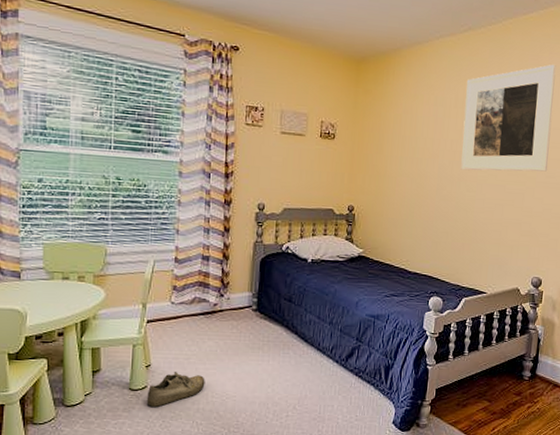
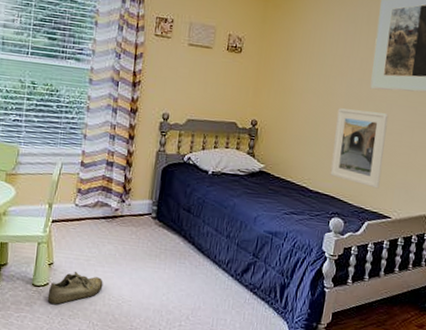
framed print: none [427,190,480,266] -> present [330,108,389,189]

